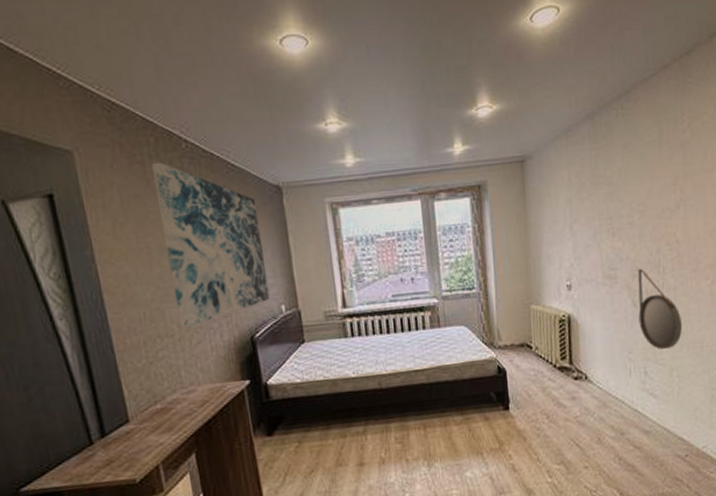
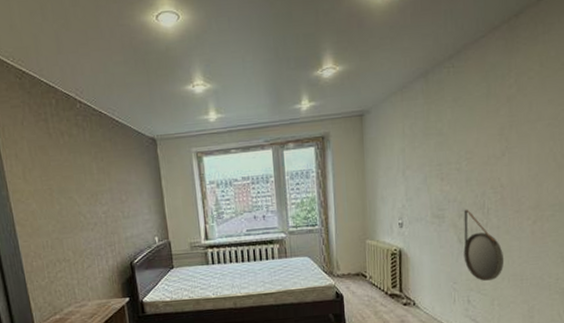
wall art: present [151,162,270,327] -> none [53,119,146,253]

